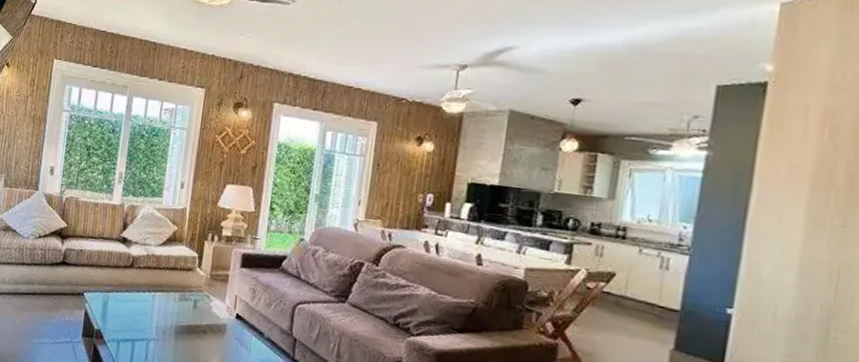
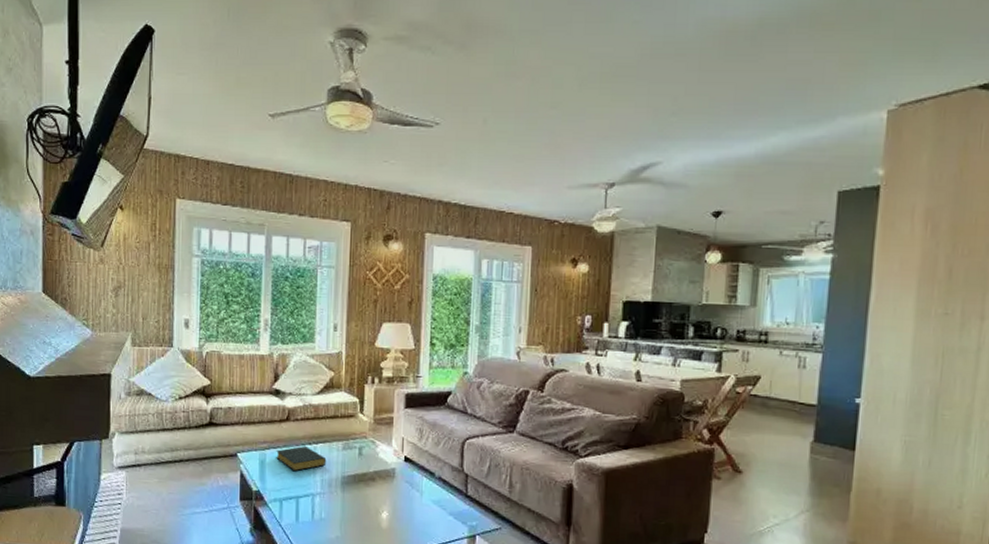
hardback book: none [118,292,163,316] -> present [276,446,327,472]

